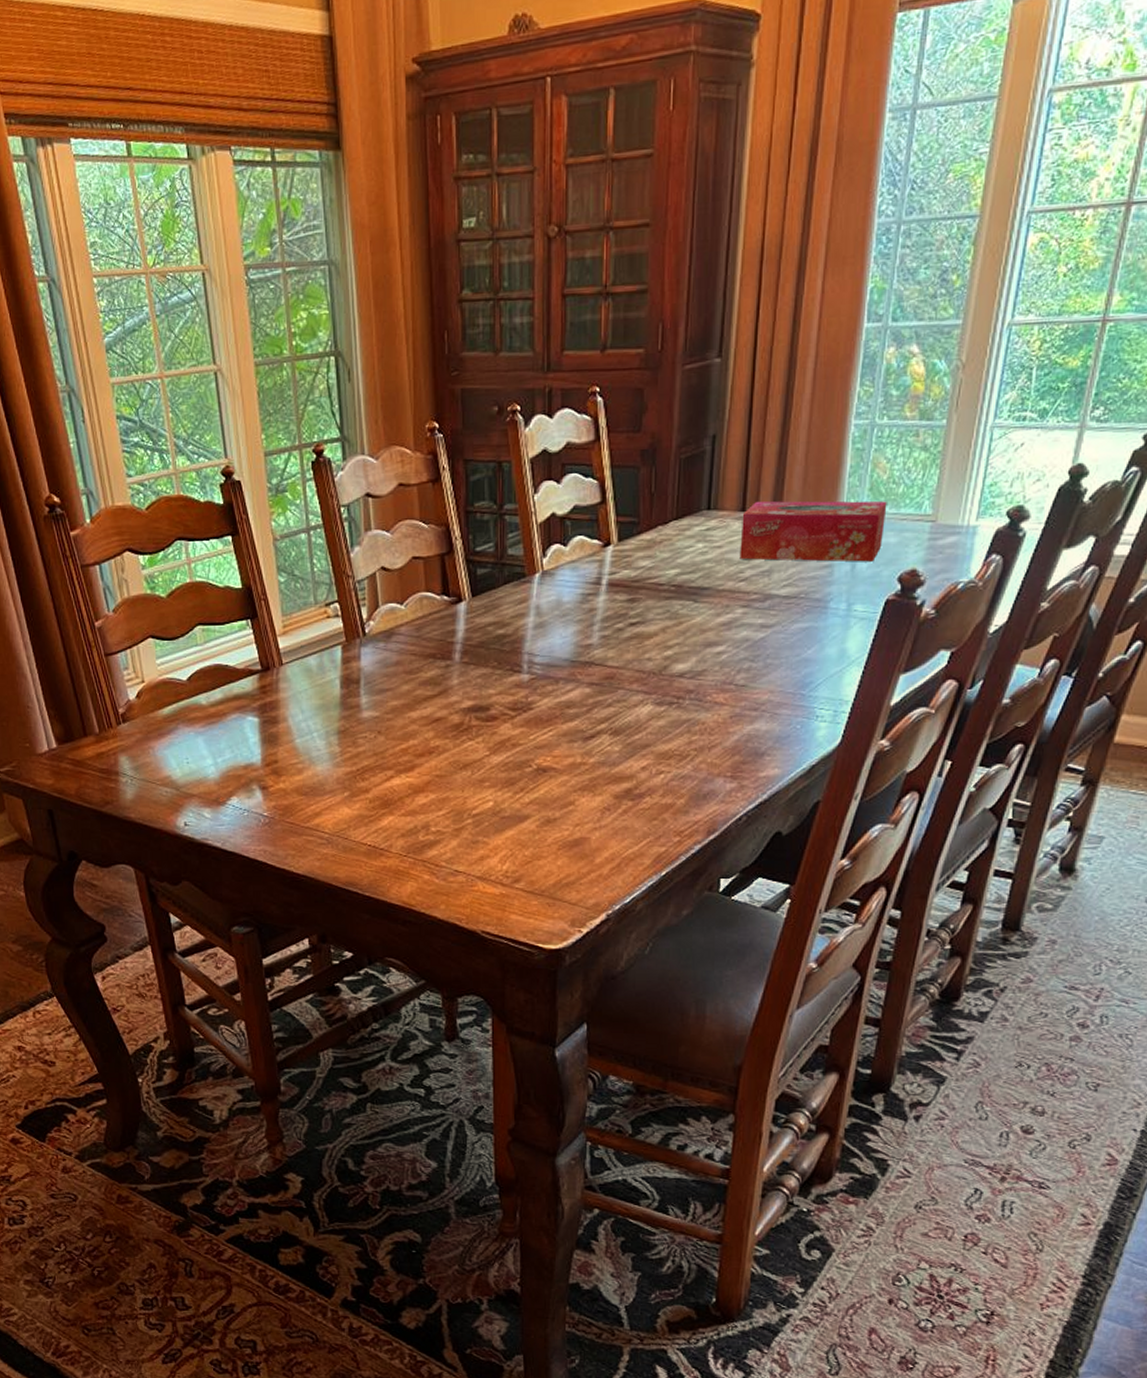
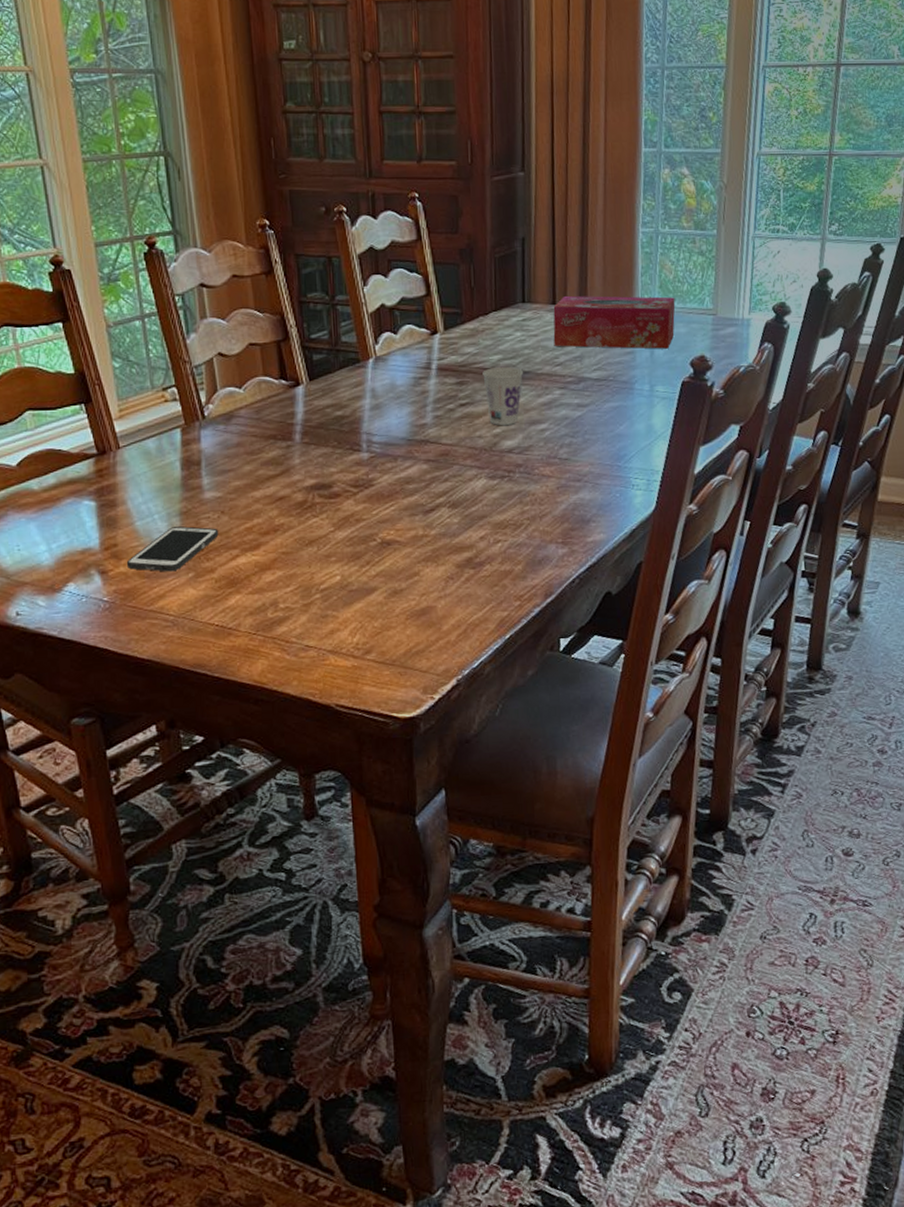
cell phone: none [286,745,375,790] -> present [126,526,219,572]
cup: none [657,583,703,647] -> present [482,367,524,425]

